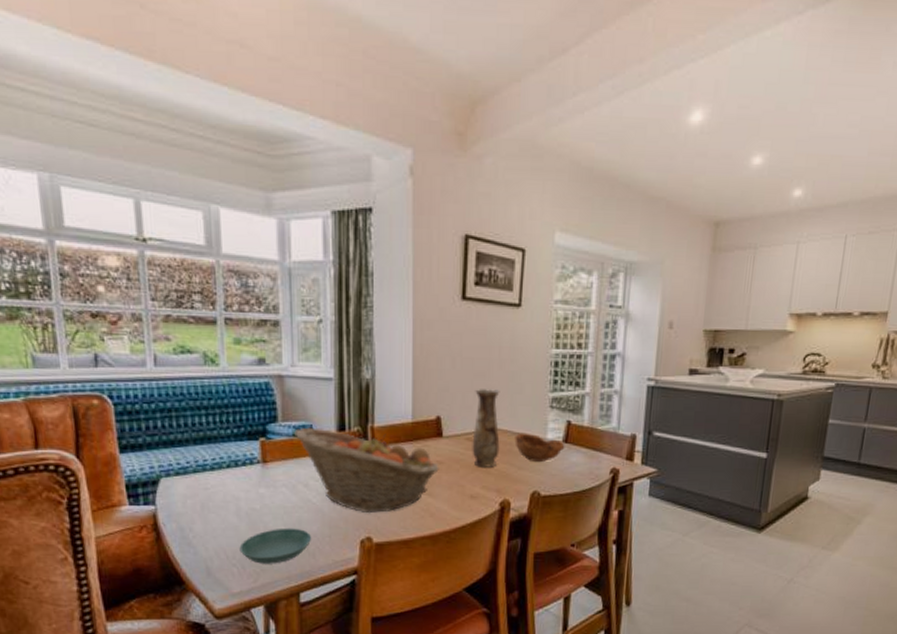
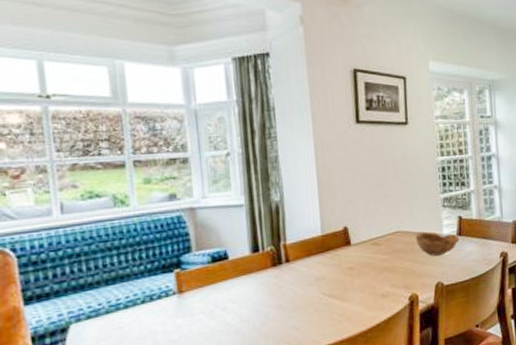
fruit basket: present [294,427,439,514] -> none [209,249,351,327]
vase: present [472,389,500,467] -> none [376,197,404,268]

